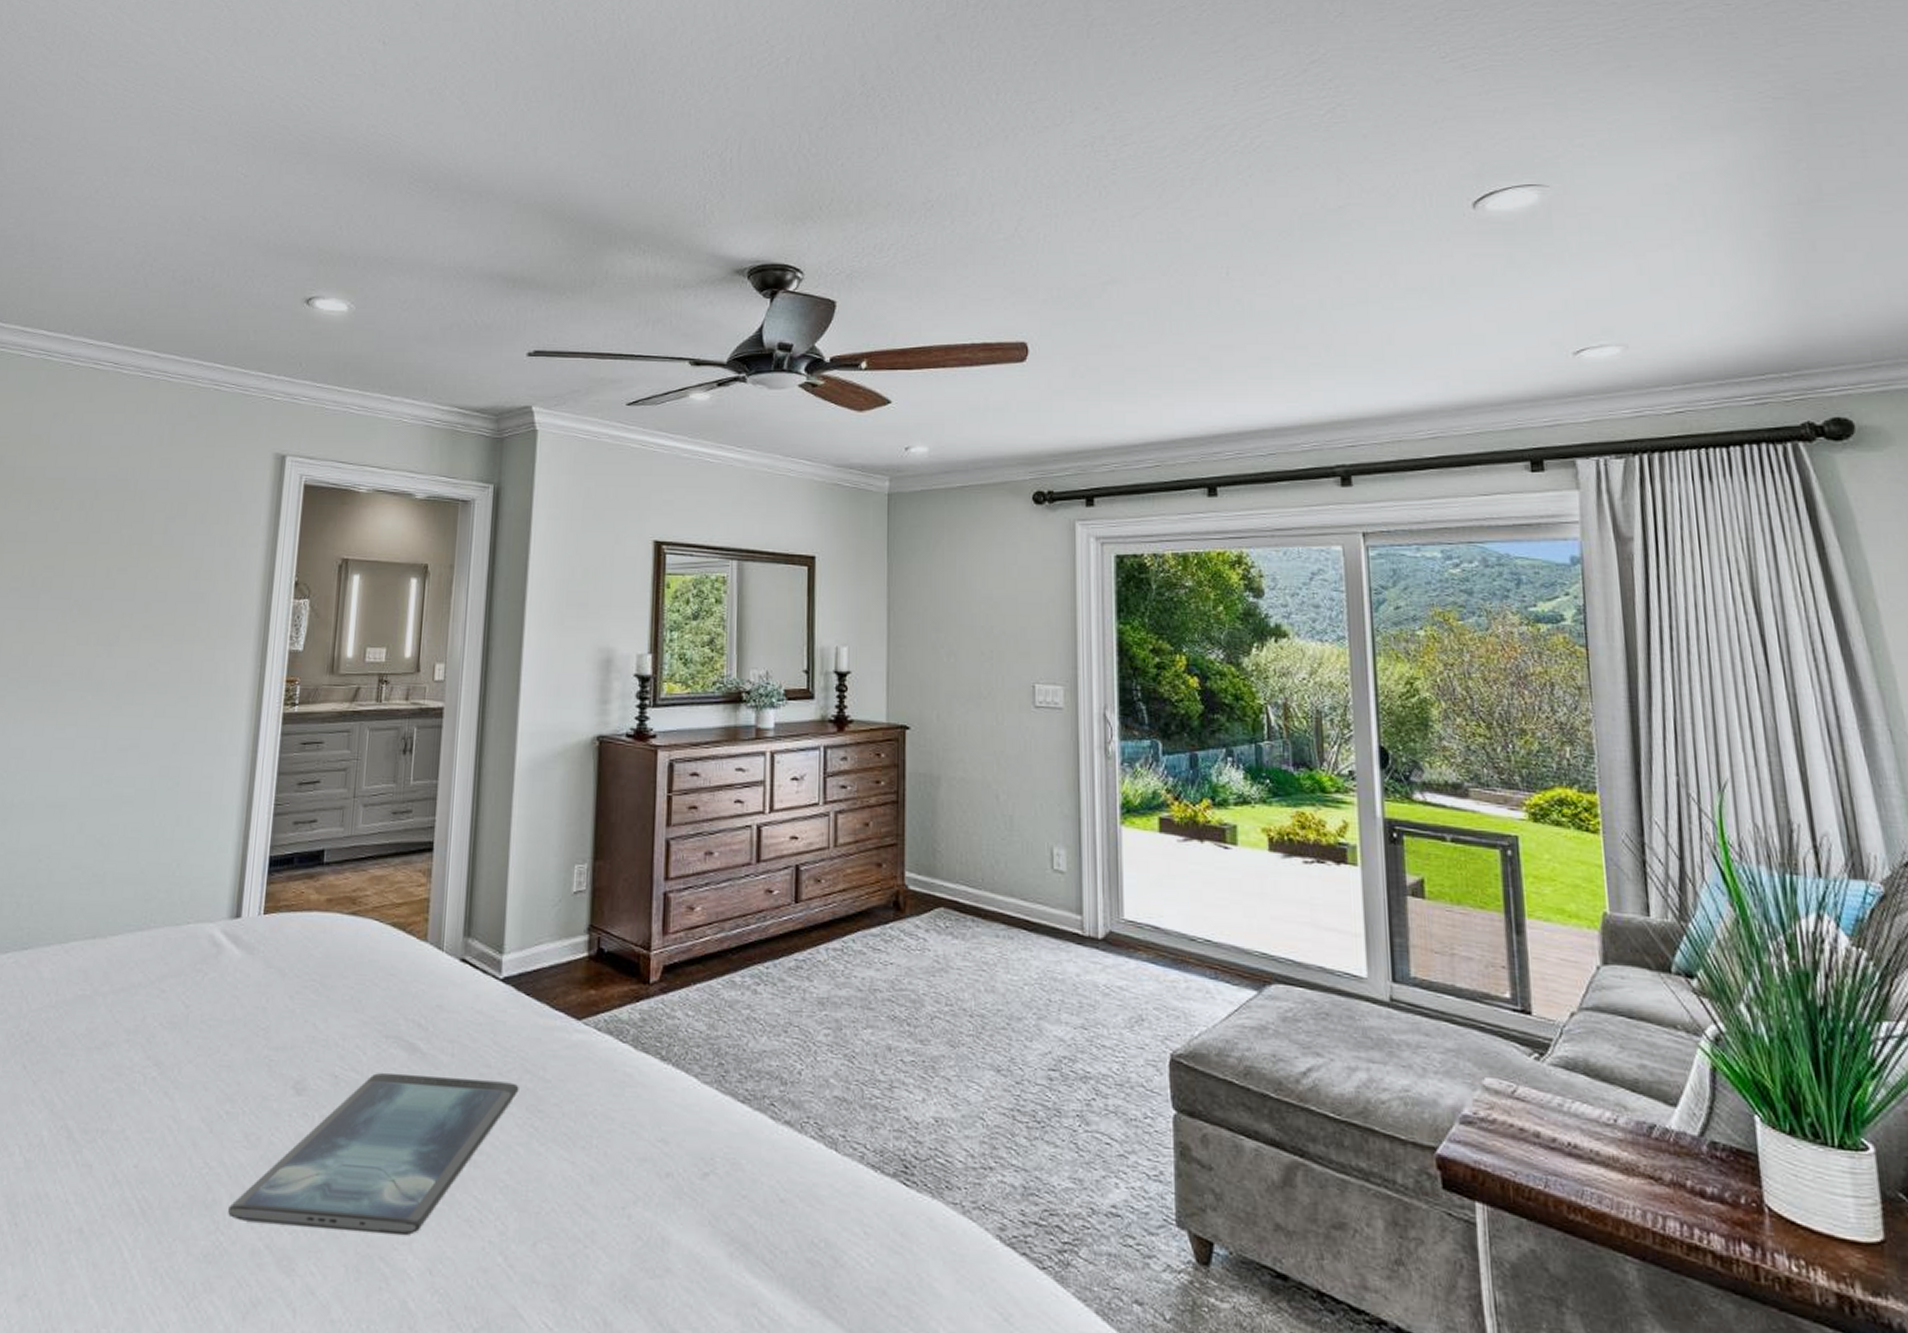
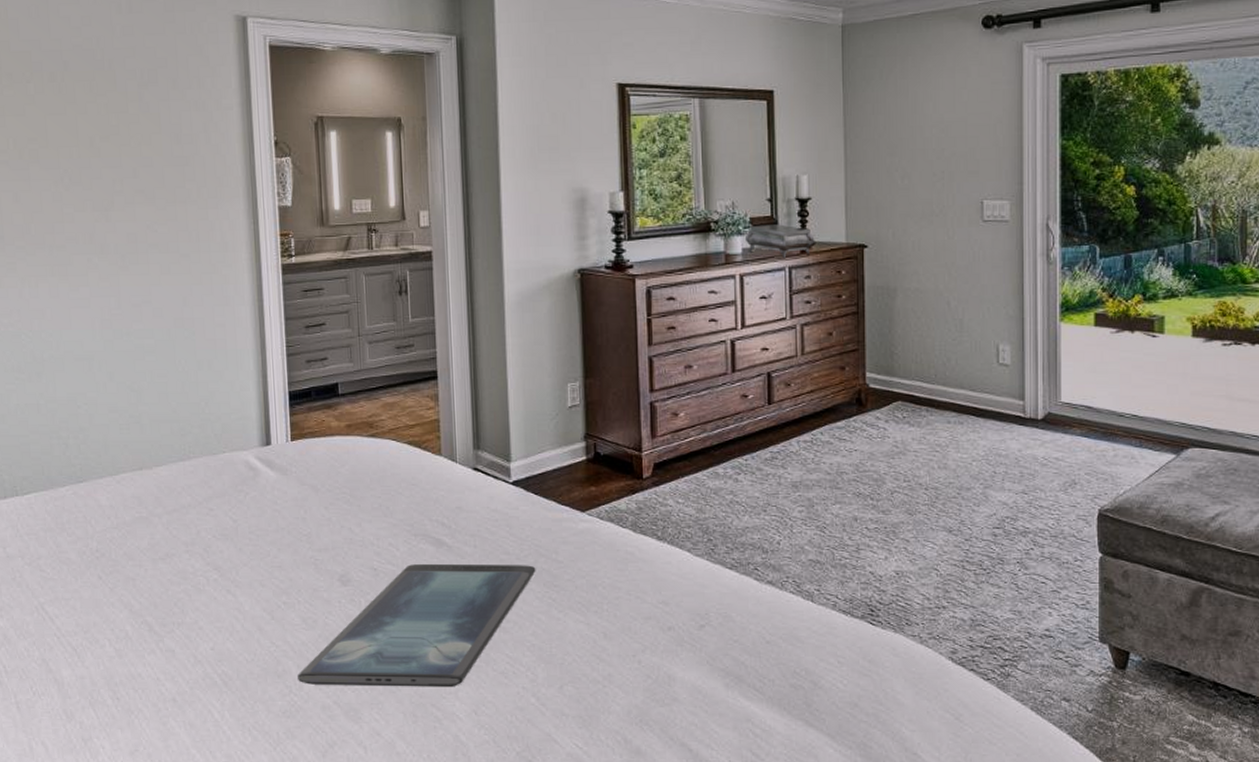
jewelry box: none [777,698,853,737] -> present [744,224,815,259]

